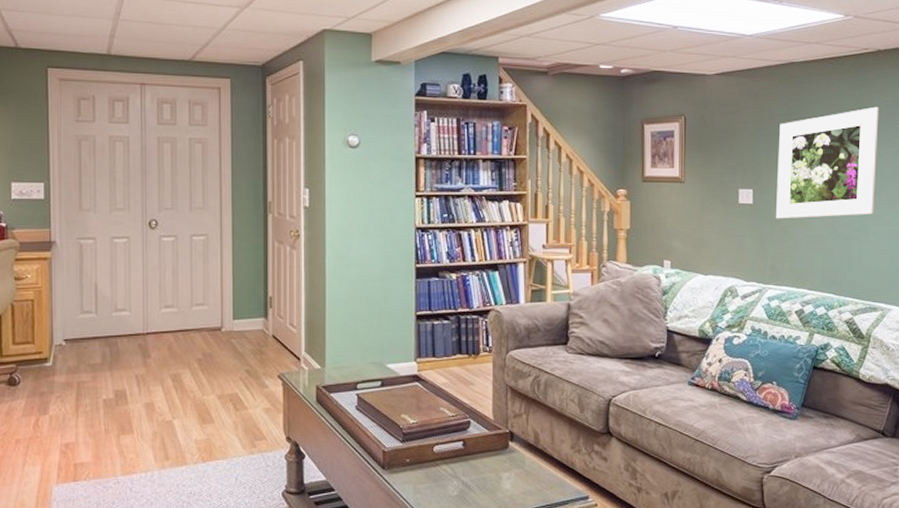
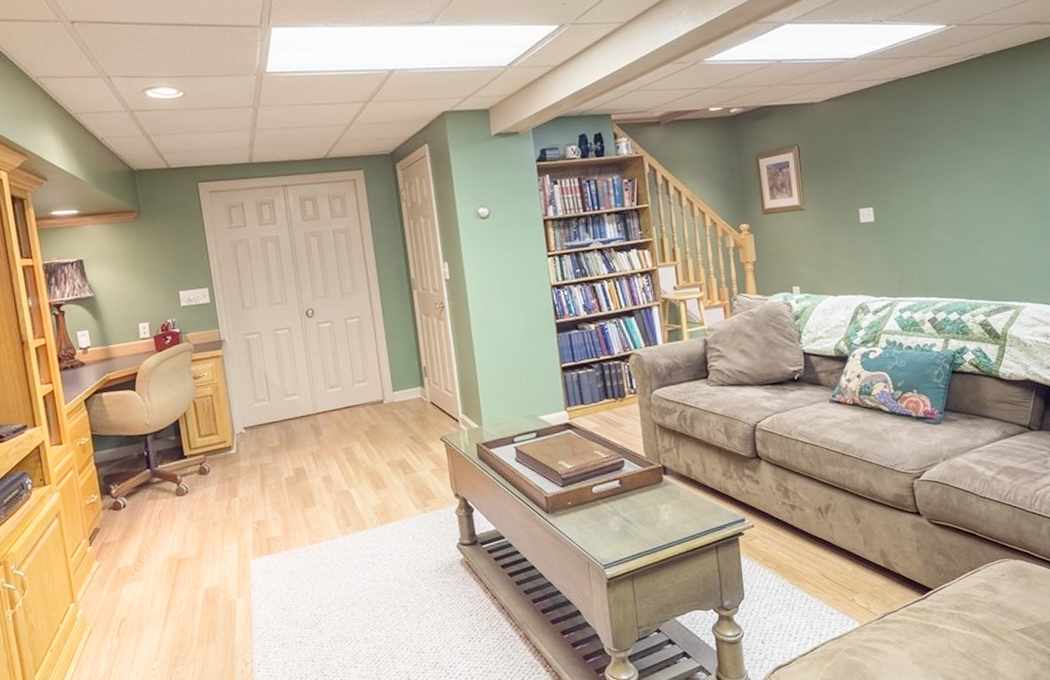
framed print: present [775,106,879,219] -> none [893,110,997,233]

